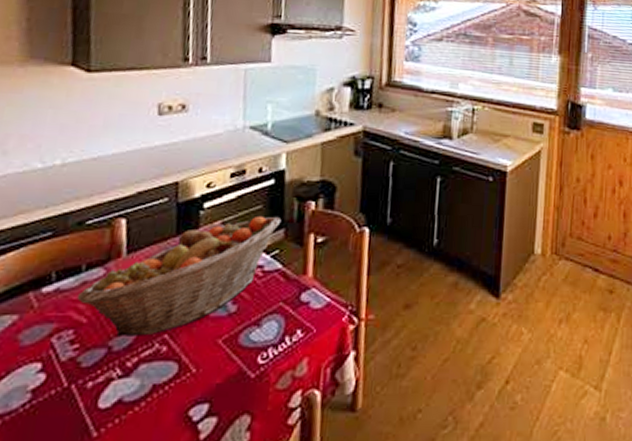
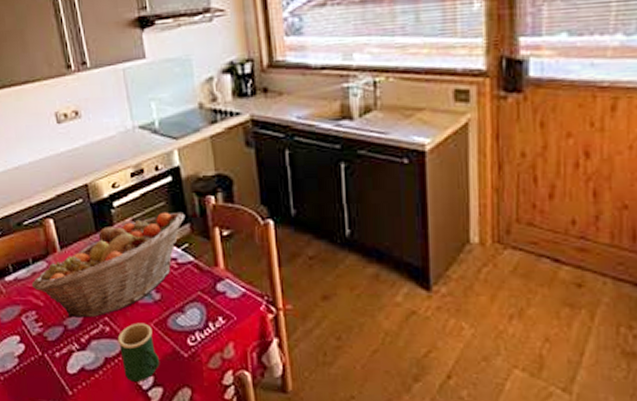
mug: none [173,340,221,412] -> present [117,323,161,382]

